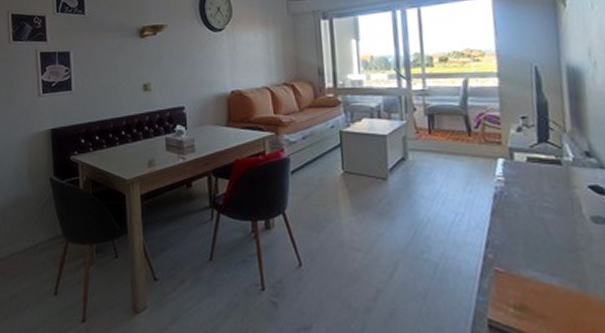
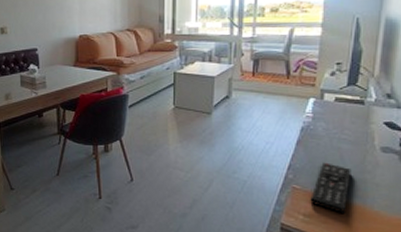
remote control: none [518,237,565,304] -> present [310,162,352,213]

